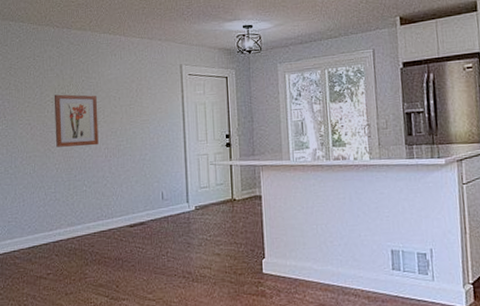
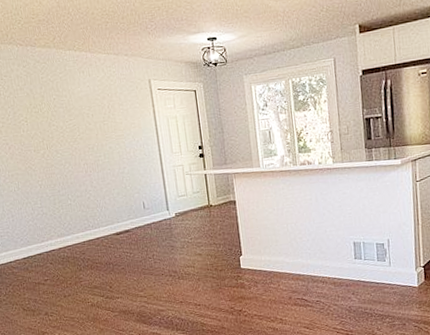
wall art: present [54,94,99,147] -> none [27,113,78,165]

